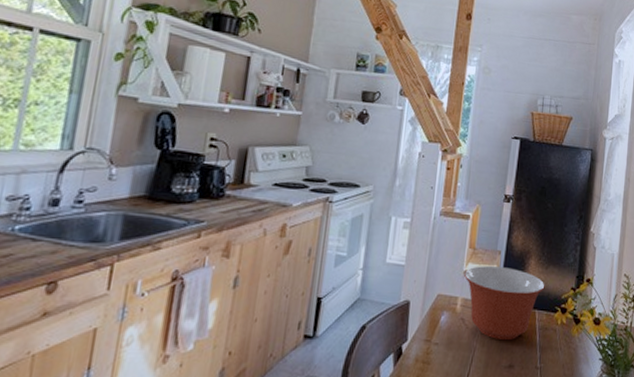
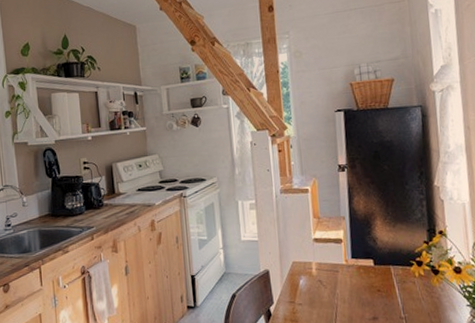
mixing bowl: present [464,266,545,341] -> none [314,230,396,297]

